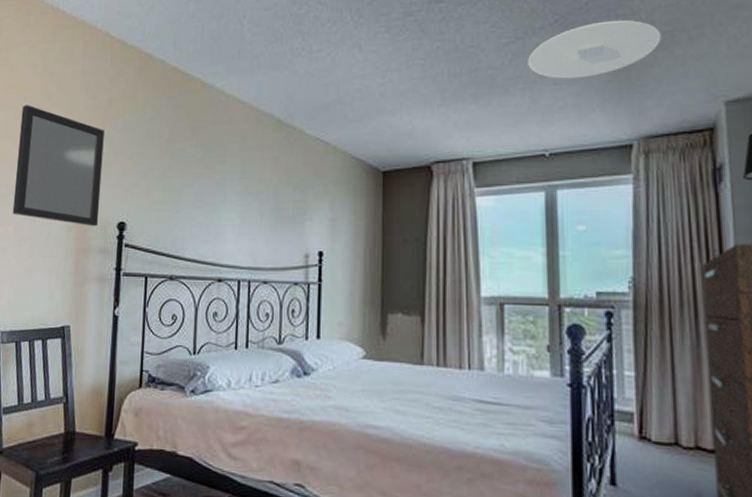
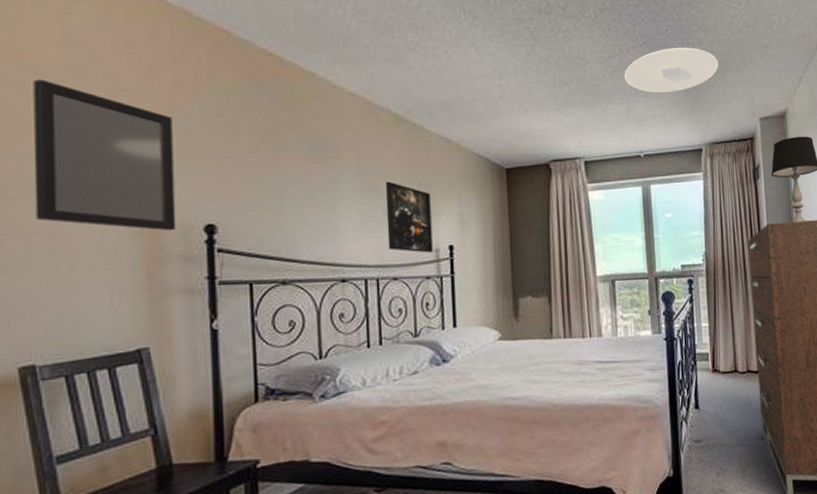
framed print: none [261,184,304,258] -> present [385,181,433,253]

